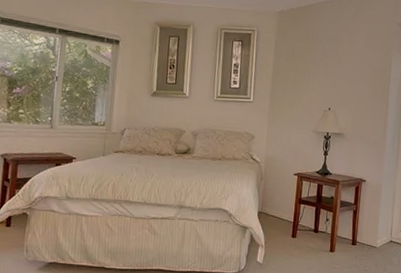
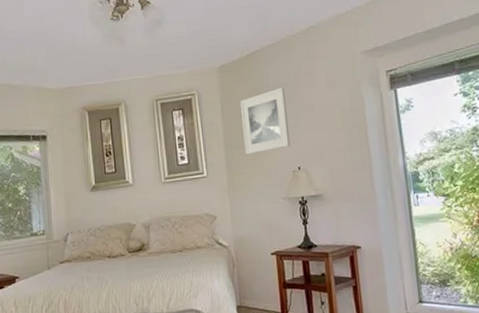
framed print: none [288,39,330,91] -> present [239,87,291,155]

